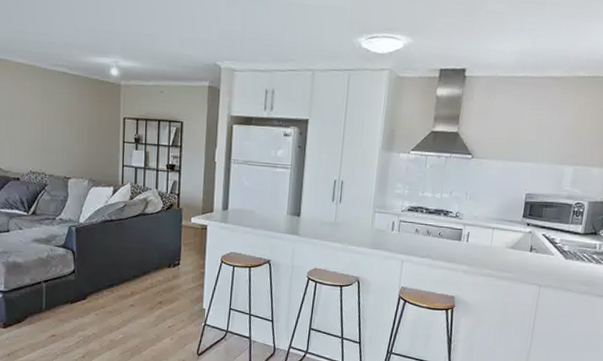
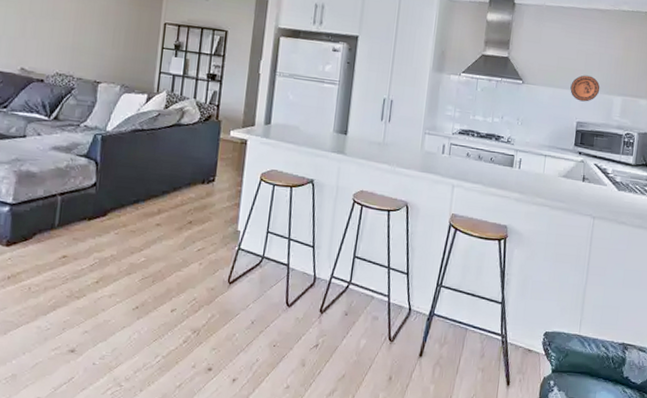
decorative plate: none [520,146,552,173] -> present [570,75,600,102]

